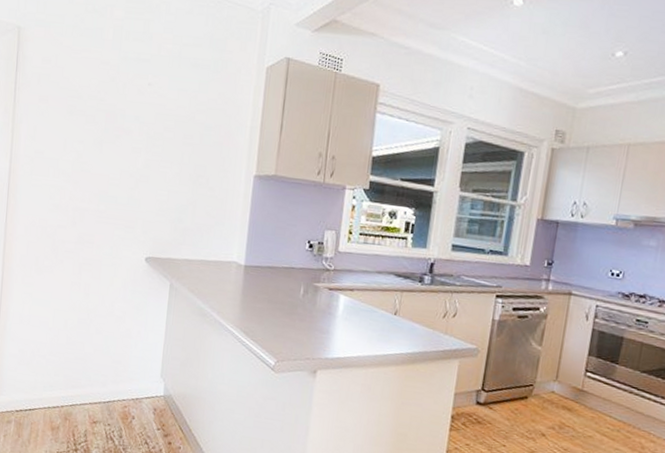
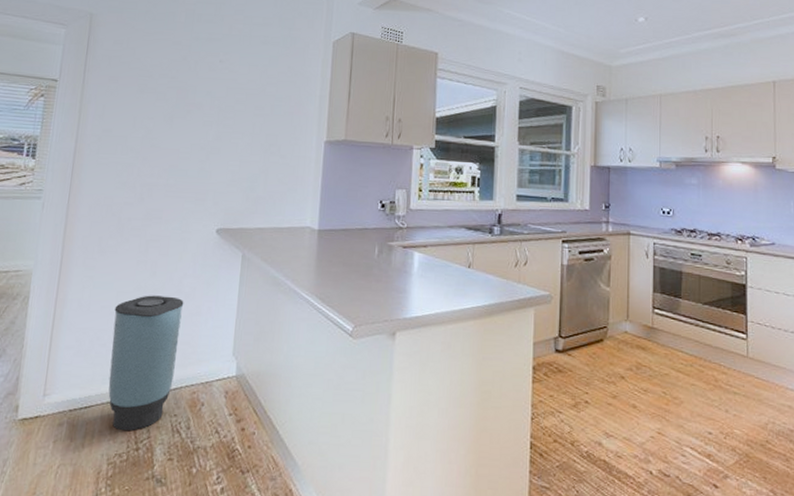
trash can: none [49,315,116,434] -> present [108,295,184,431]

